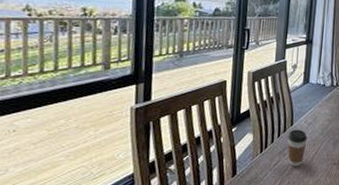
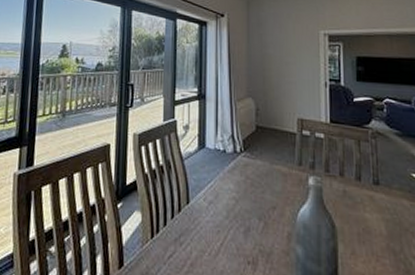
coffee cup: present [287,129,308,167] -> none [184,209,209,263]

